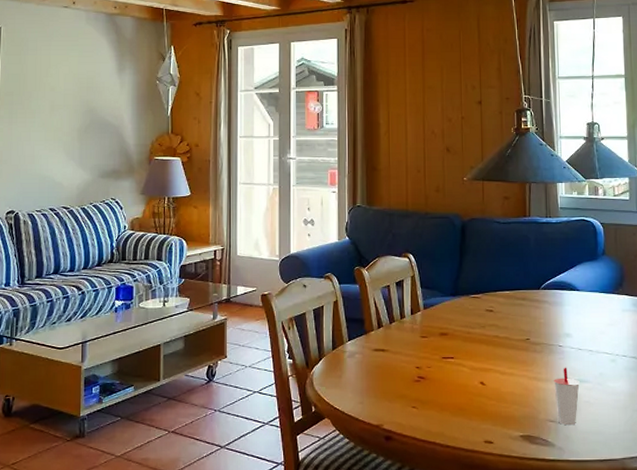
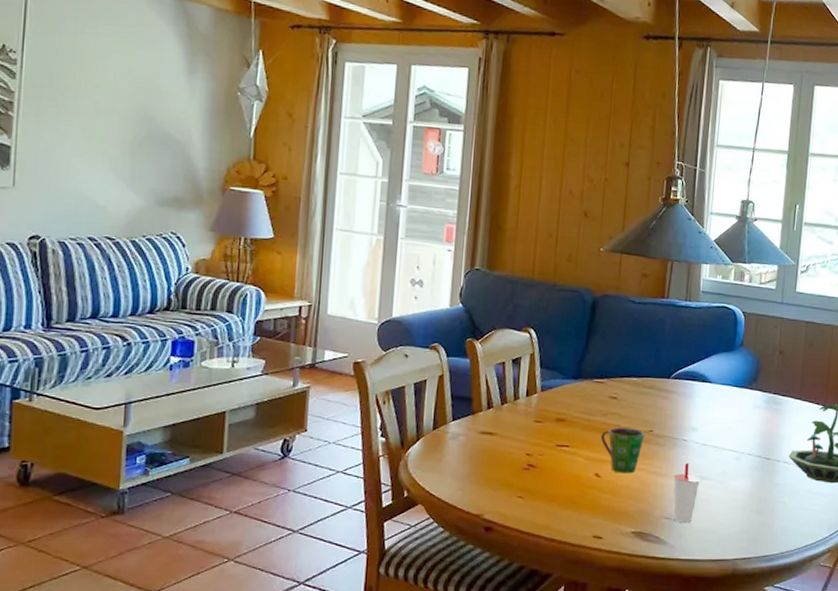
cup: none [481,338,522,381] -> present [600,427,645,474]

